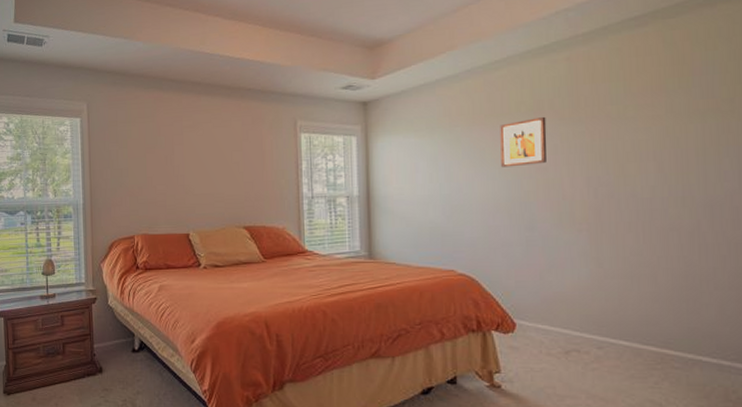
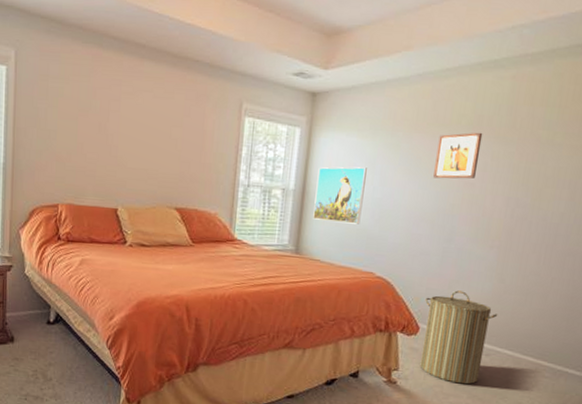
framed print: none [380,166,432,223] -> present [313,167,367,225]
laundry hamper: none [517,280,603,383] -> present [420,290,498,385]

